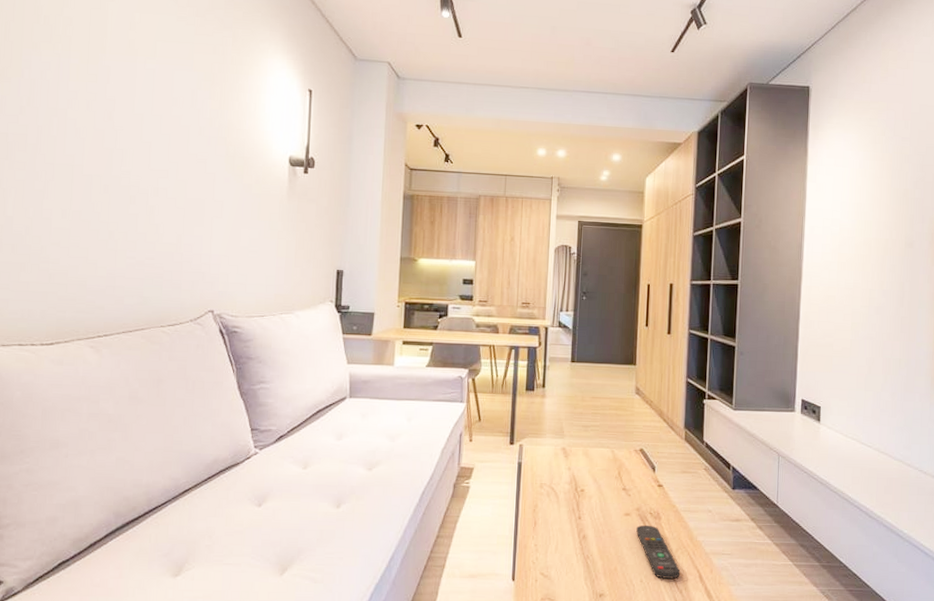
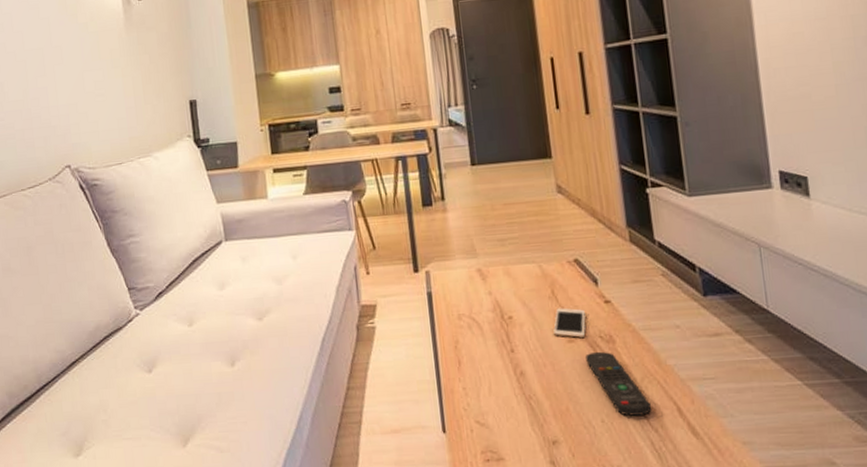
cell phone: none [615,487,642,512] -> present [553,308,586,338]

